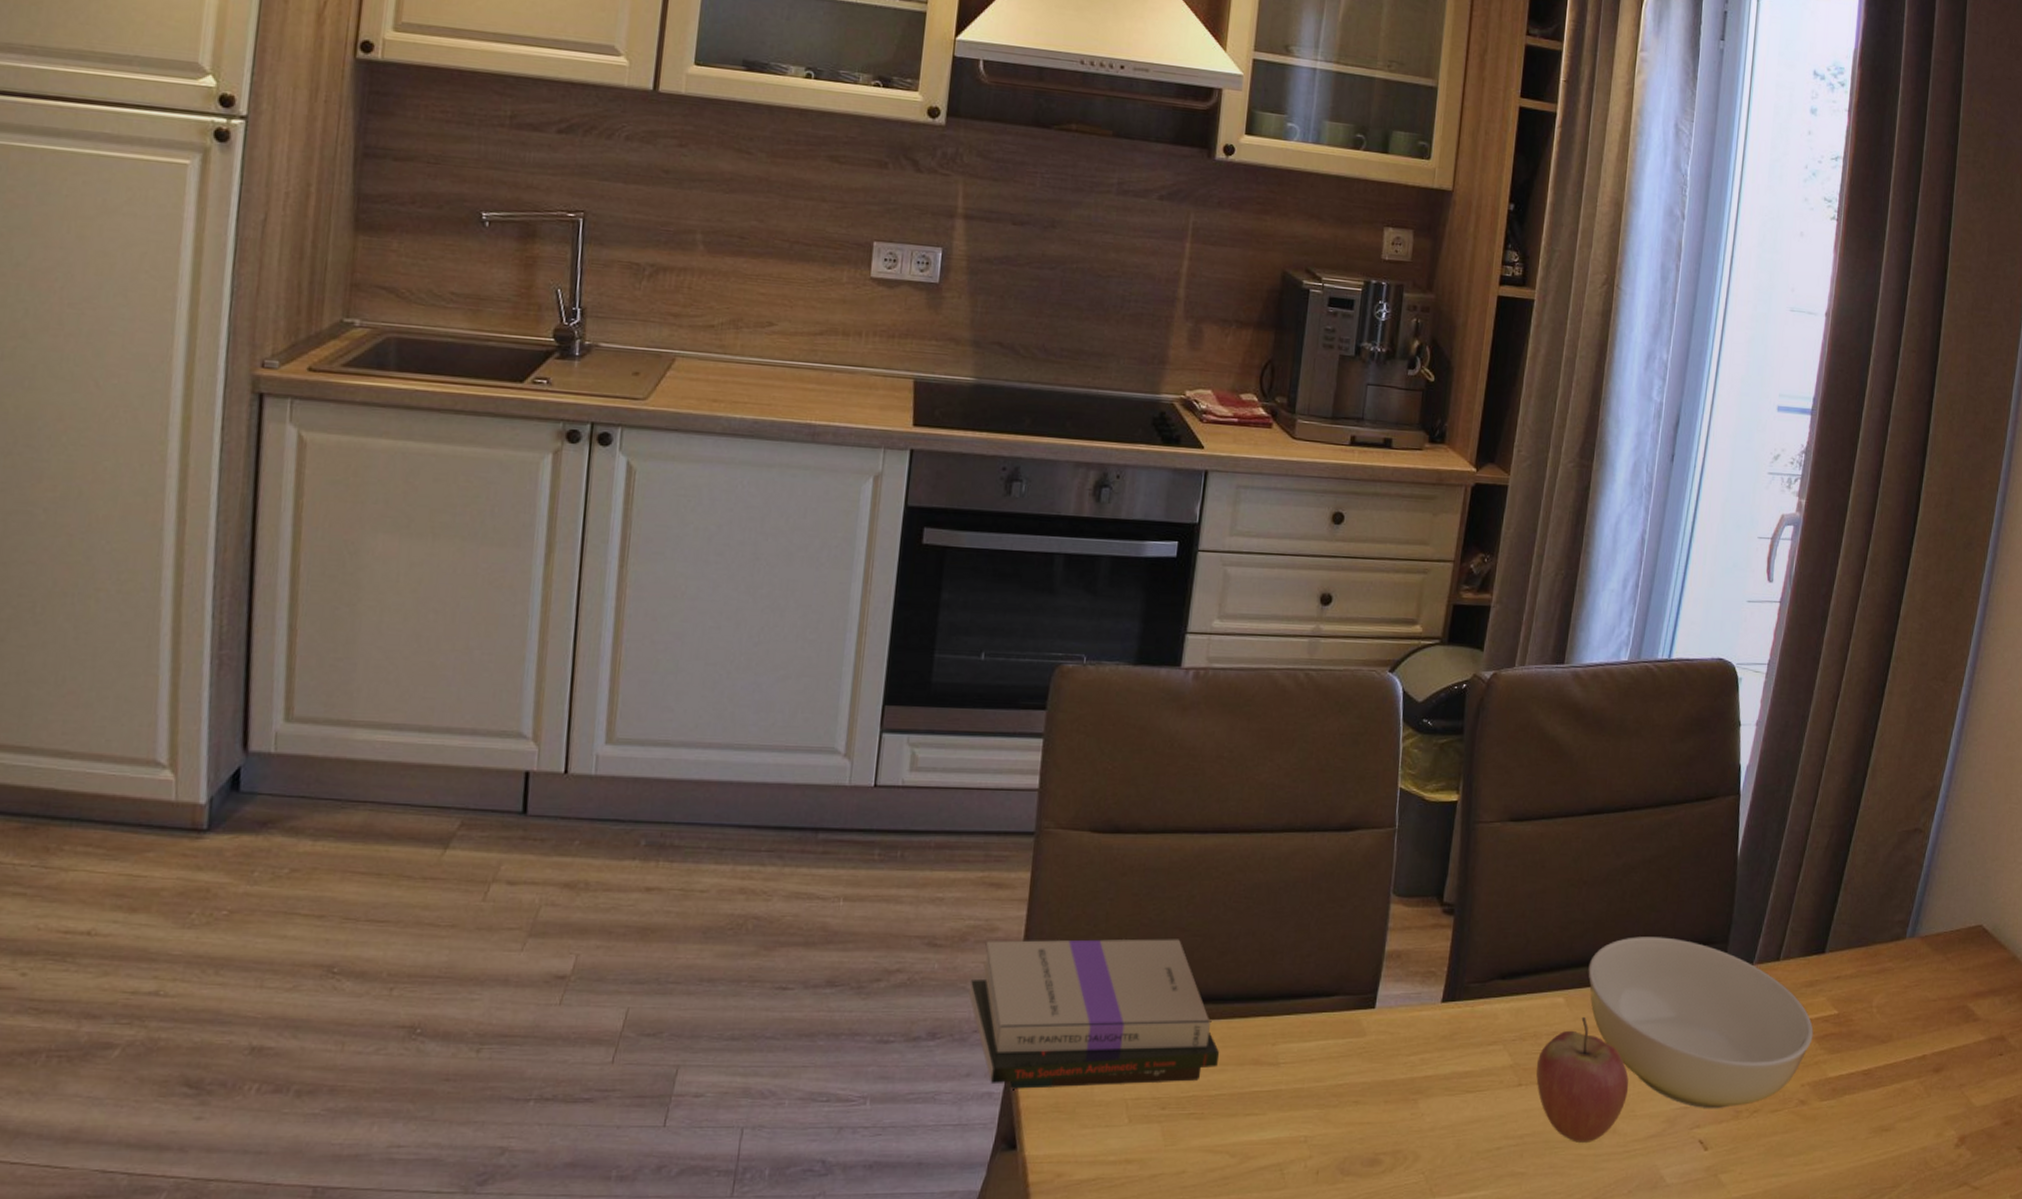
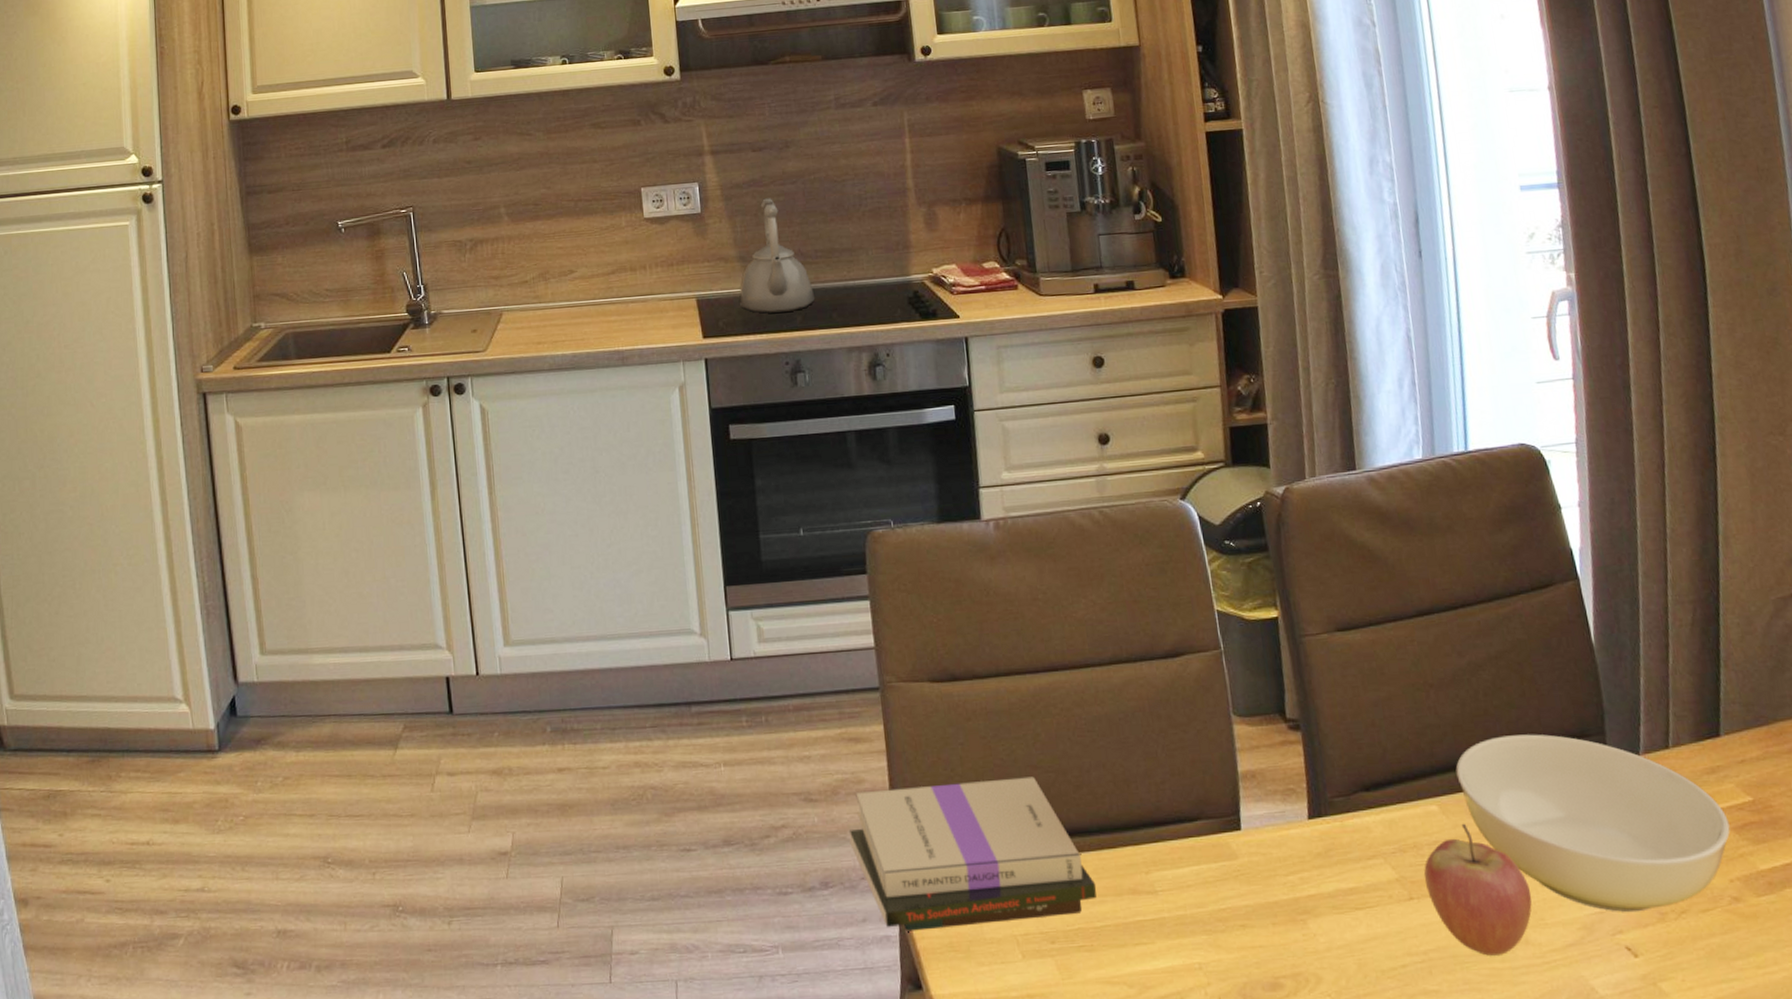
kettle: none [963,280,1051,412] -> present [738,198,816,314]

